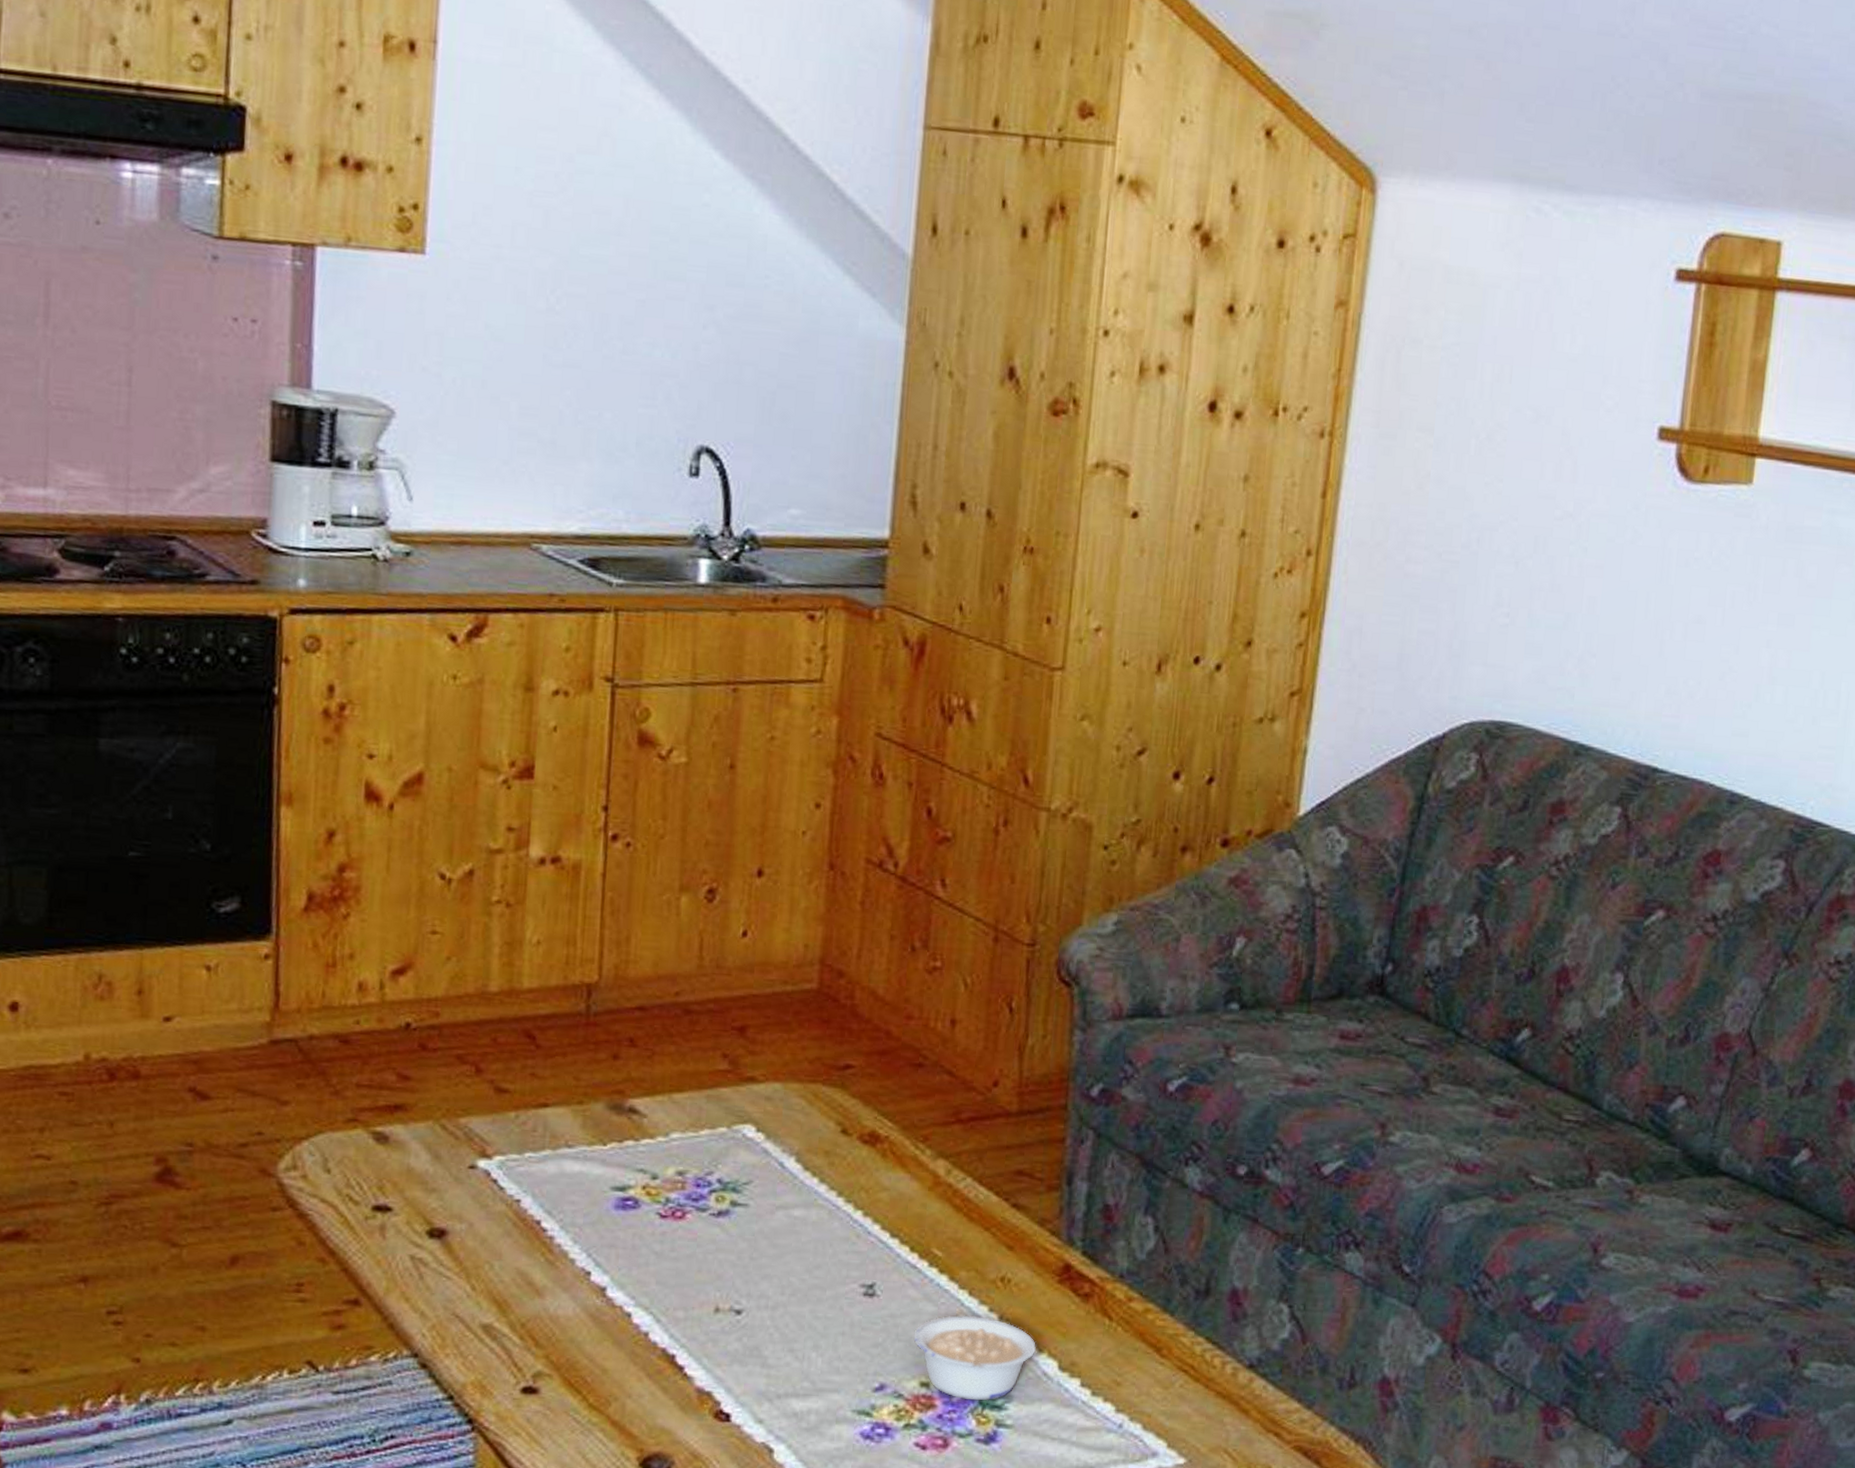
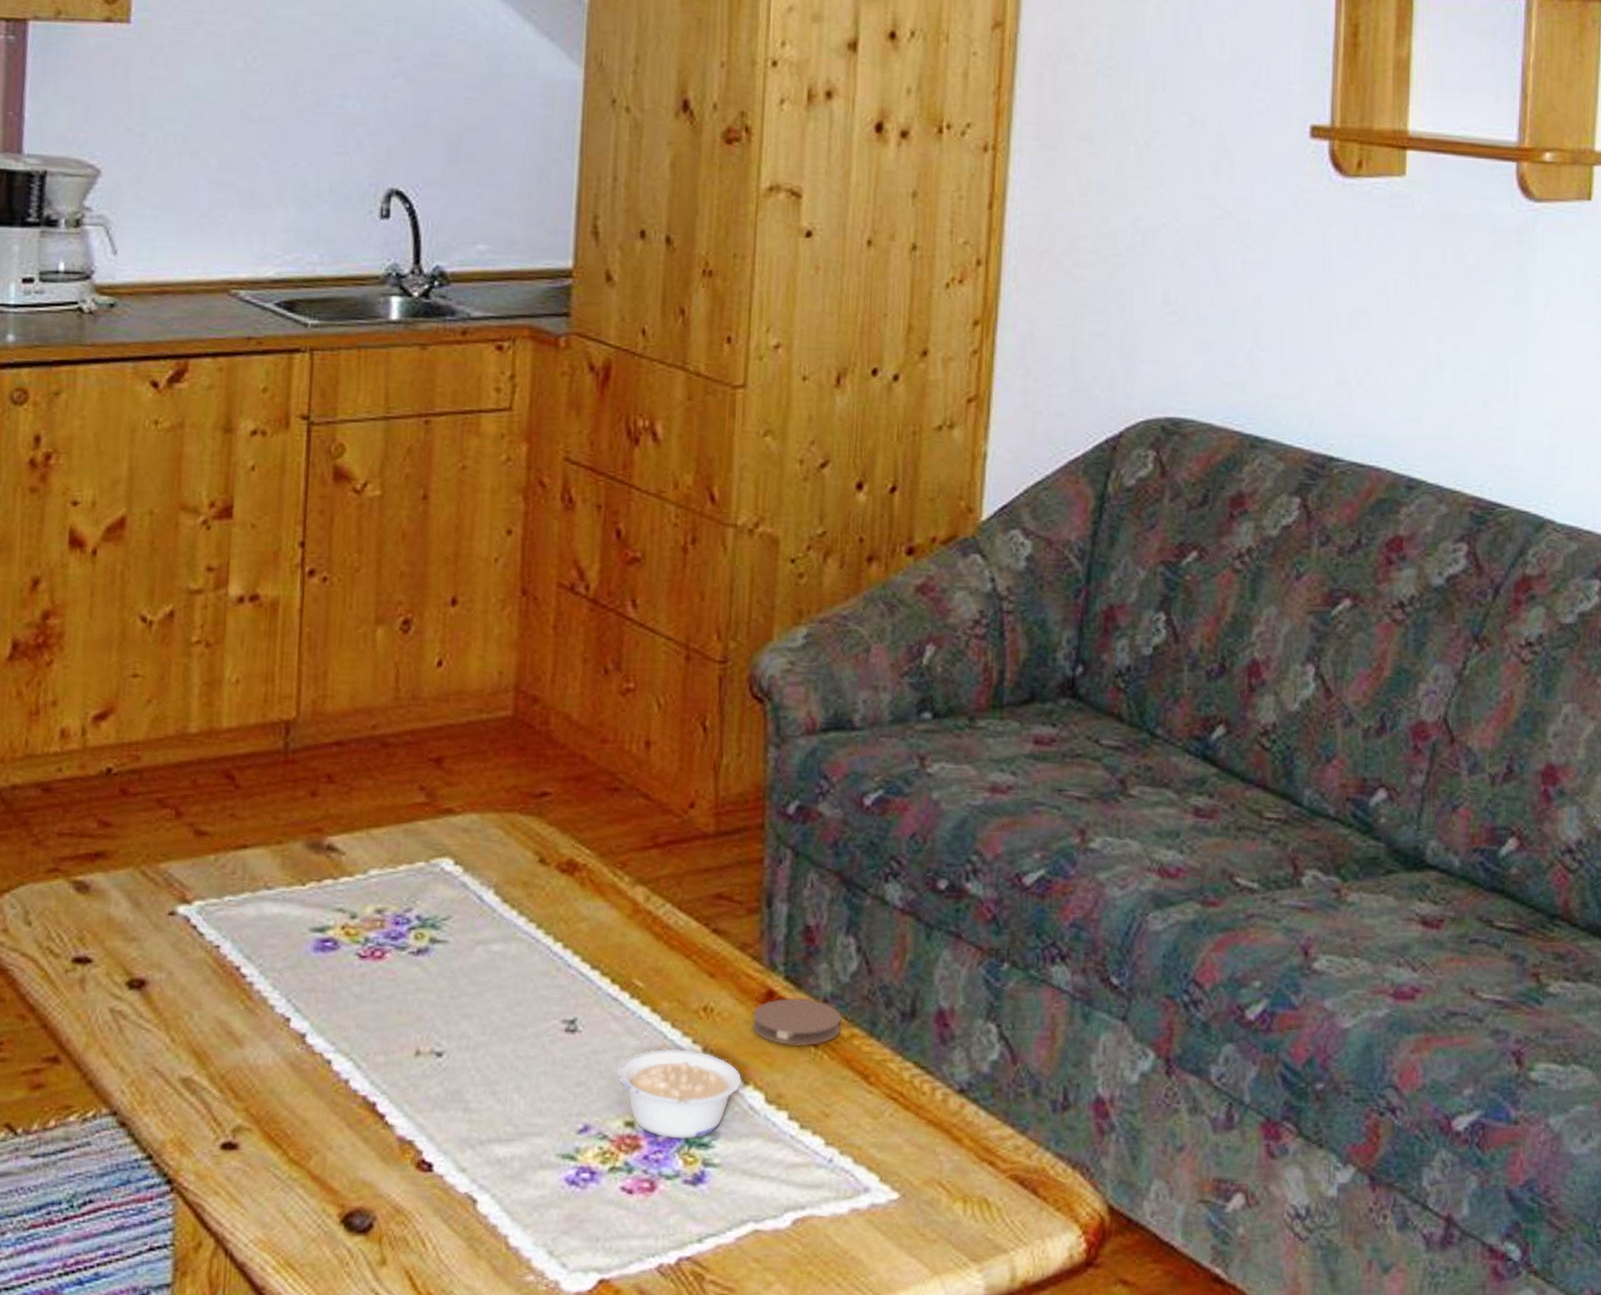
coaster: none [1048,1272,1137,1318] -> present [752,998,842,1046]

